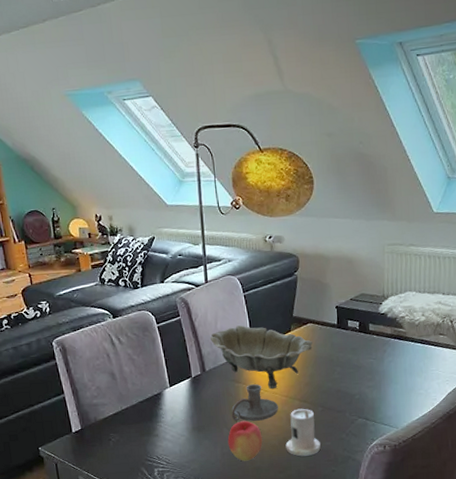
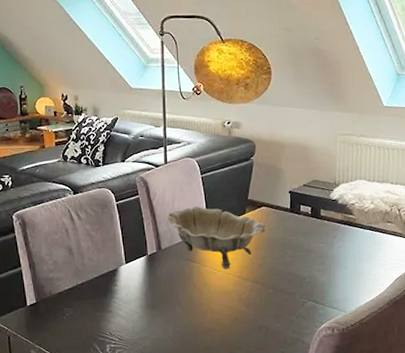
apple: present [227,421,263,461] -> none [180,300,214,340]
candle holder: present [232,384,278,422] -> none [185,264,231,301]
candle: present [285,408,321,457] -> none [237,289,271,337]

